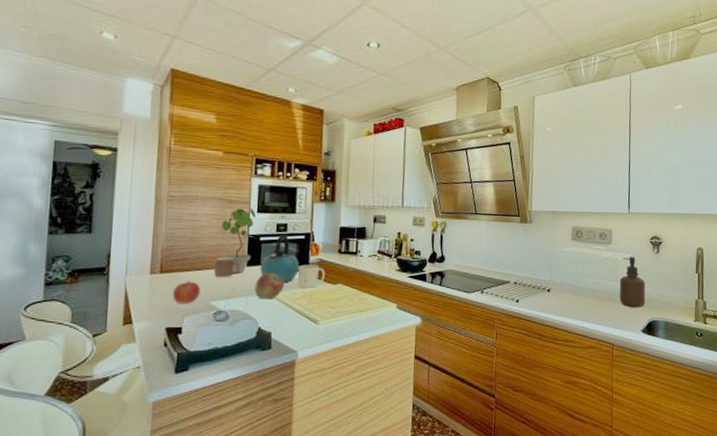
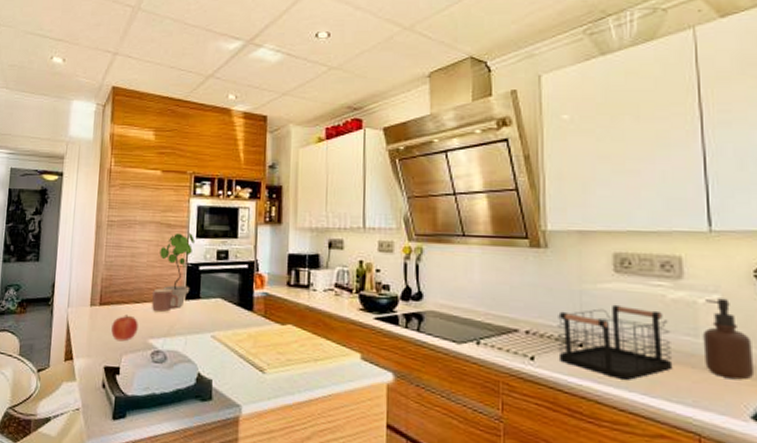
fruit: present [254,272,285,300] -> none [193,307,226,340]
kettle: present [260,234,299,282] -> none [199,262,242,320]
mug: present [297,264,325,288] -> none [240,299,272,328]
dish rack: none [534,262,602,312] -> present [556,304,673,380]

